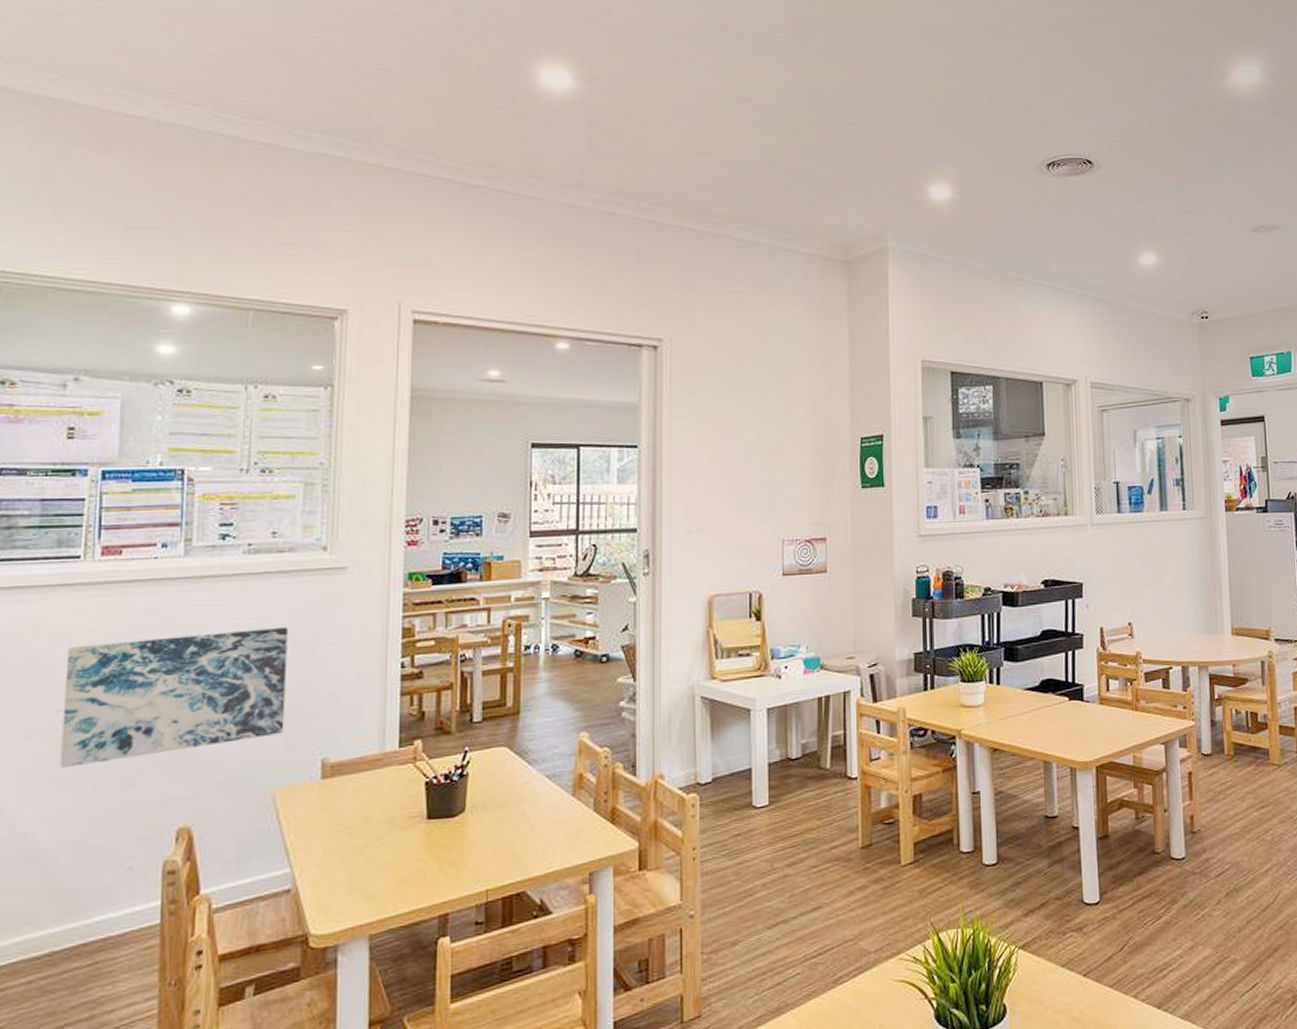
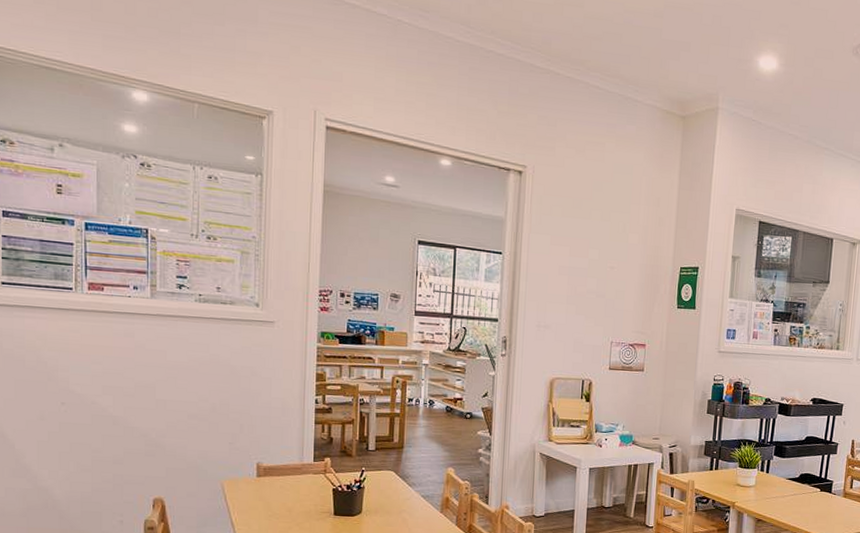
wall art: present [60,628,288,768] -> none [67,356,230,445]

